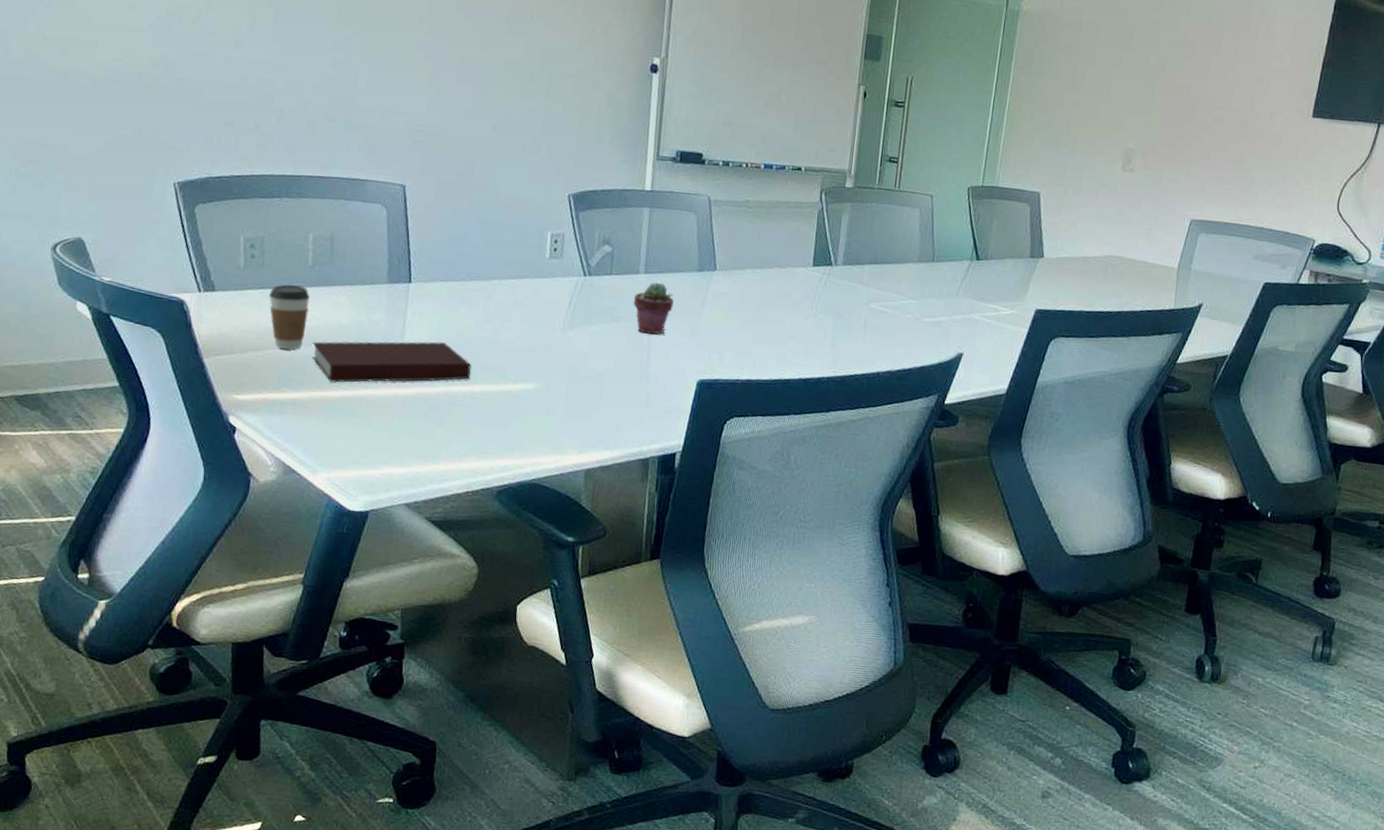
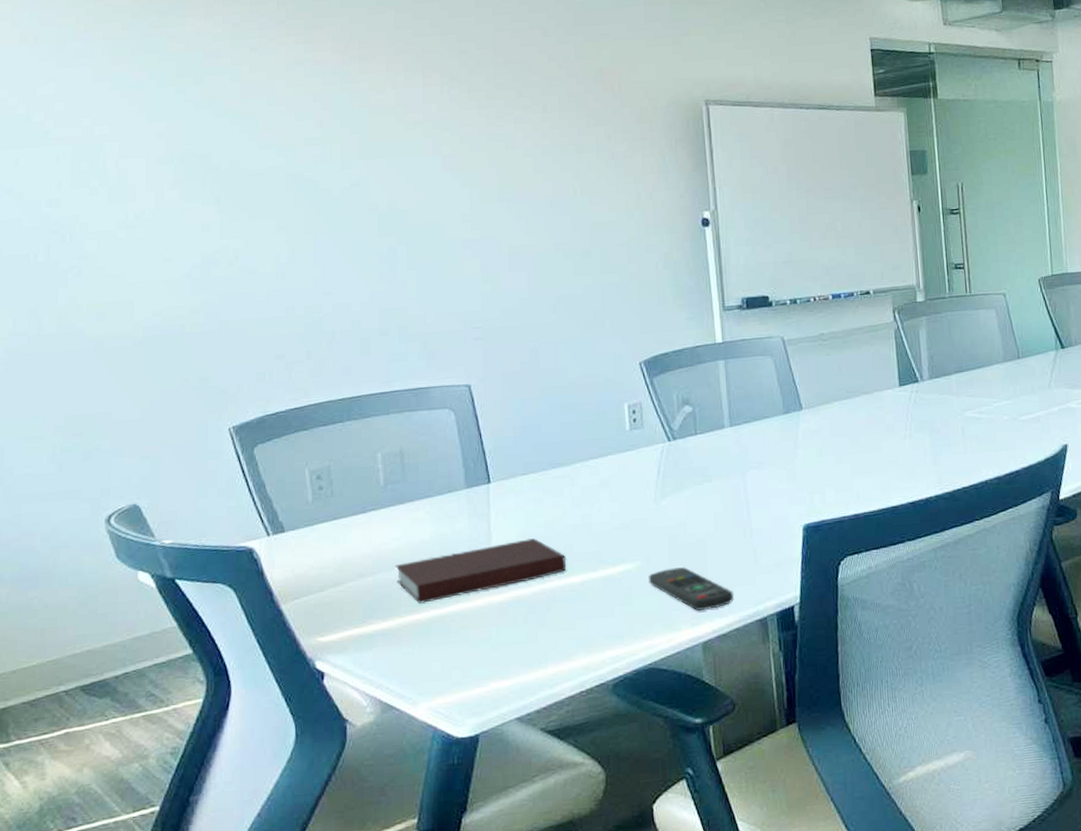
coffee cup: present [269,284,310,350] -> none [343,509,386,579]
remote control: none [544,395,622,441] -> present [648,567,734,611]
potted succulent: present [634,282,674,335] -> none [724,433,765,488]

